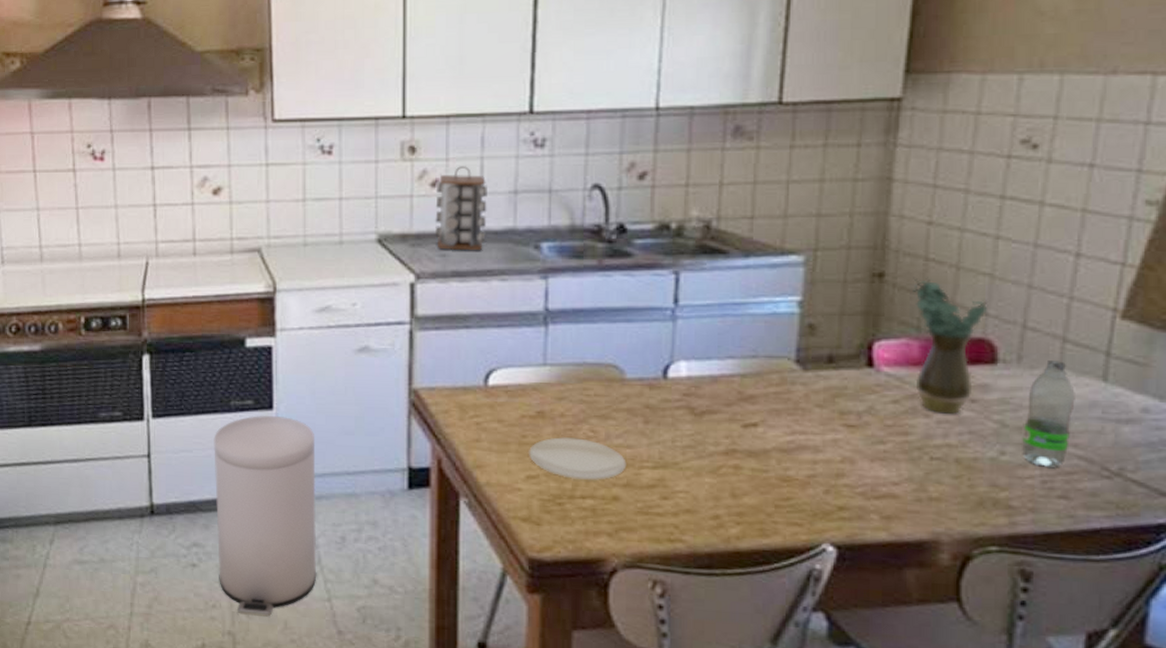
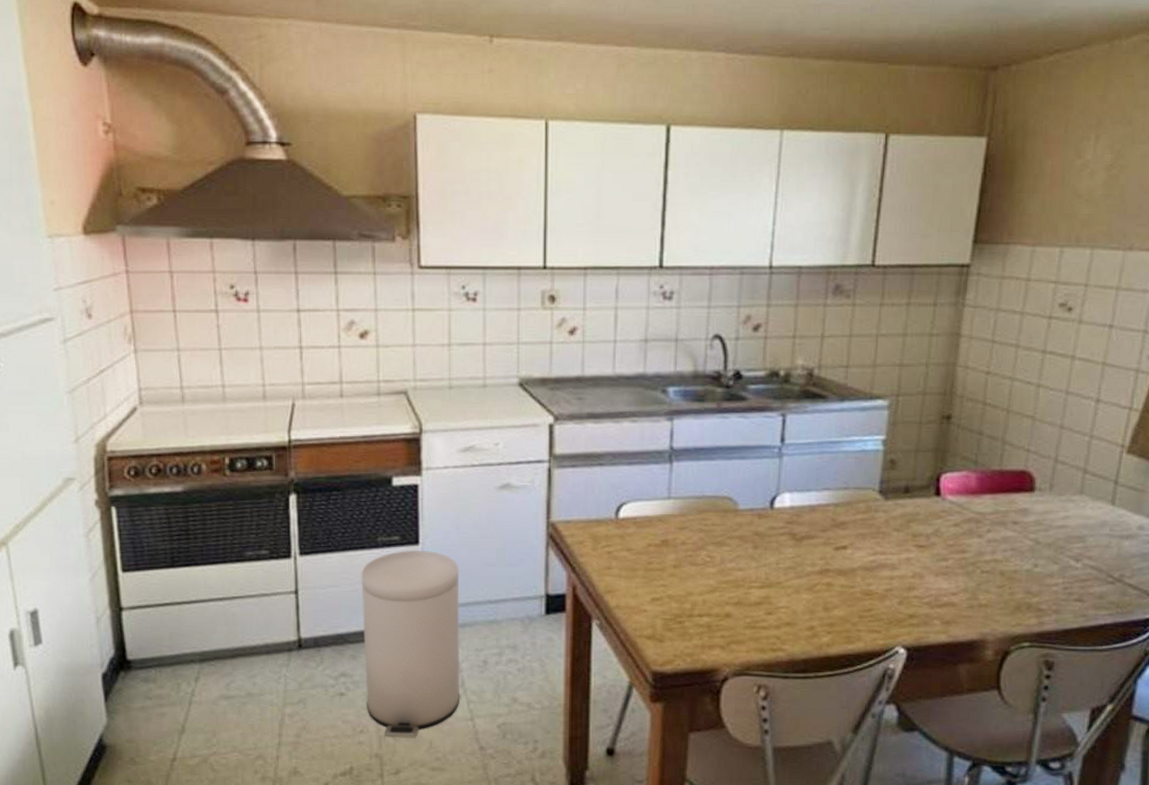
spice rack: present [435,166,487,251] -> none [573,315,621,395]
plate: present [529,437,627,481] -> none [654,563,738,601]
vase: present [913,277,987,414] -> none [972,419,1029,534]
bottle: present [1022,360,1075,467] -> none [1050,488,1091,576]

